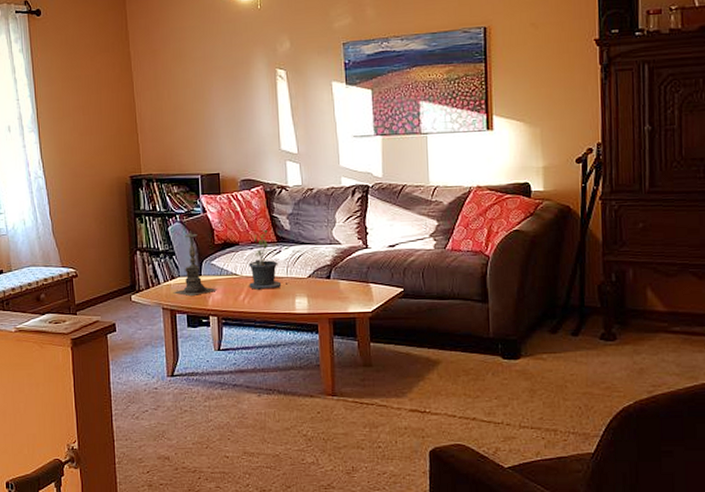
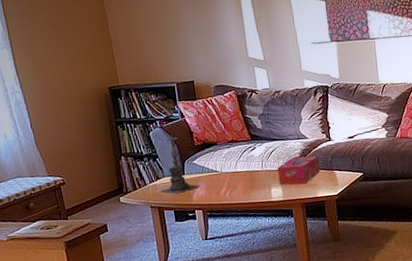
potted plant: present [248,229,290,290] -> none [227,129,265,184]
tissue box: none [304,264,353,297] -> present [277,155,320,186]

